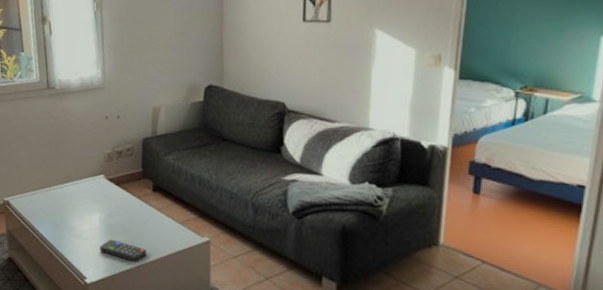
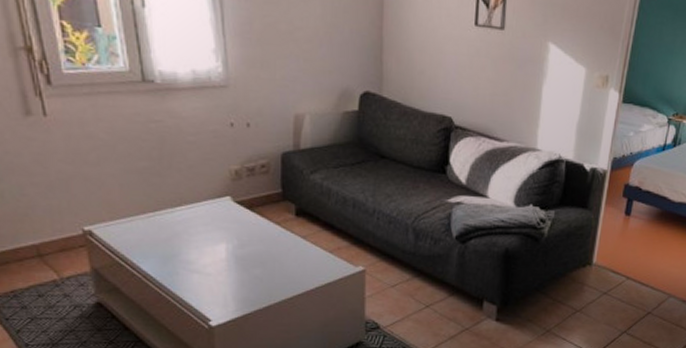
remote control: present [100,239,147,263] -> none [228,273,289,298]

